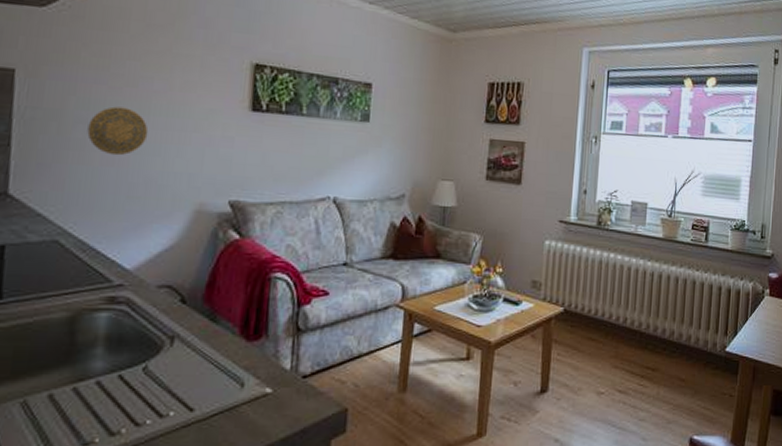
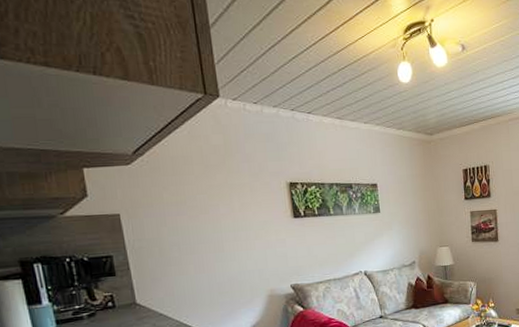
decorative plate: present [87,106,149,156] -> none [180,229,224,265]

